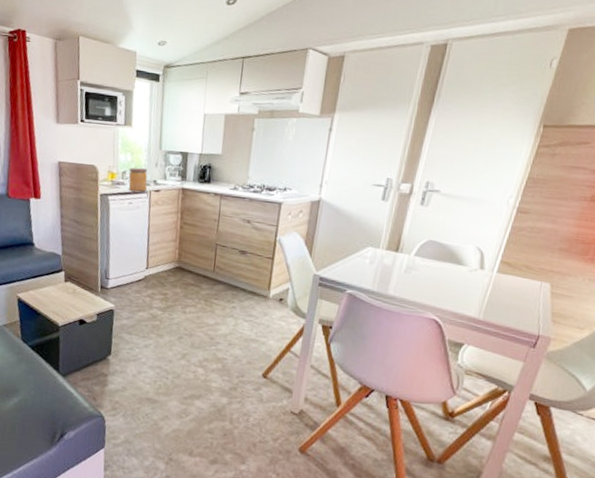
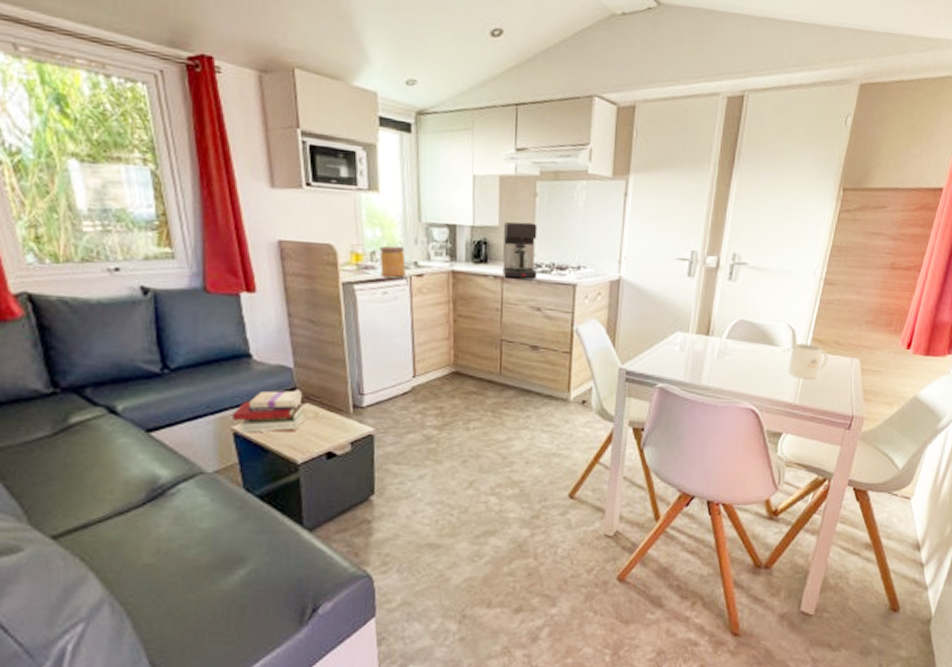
books: none [17,270,67,302] -> present [231,390,306,433]
coffee maker: none [221,150,253,198] -> present [502,221,538,280]
mug: none [473,264,517,298] -> present [788,343,828,380]

